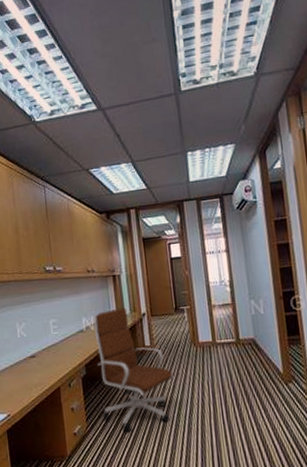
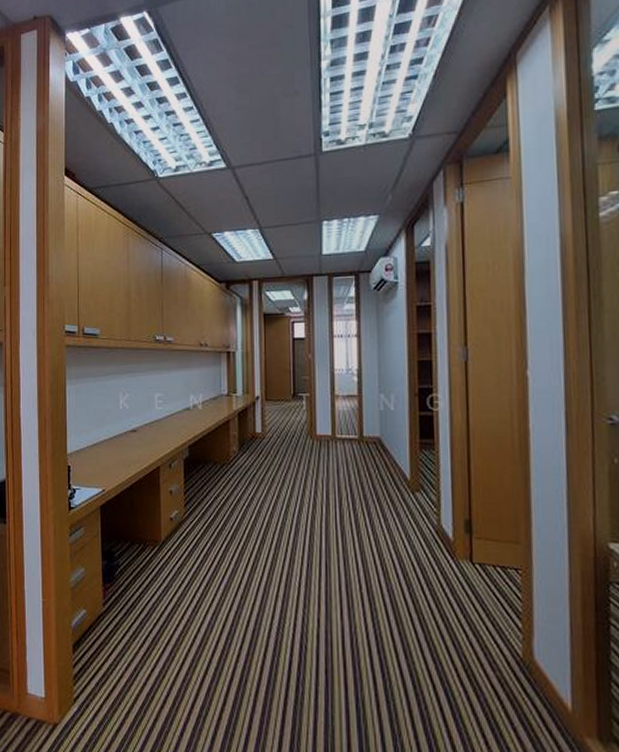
office chair: present [93,308,174,433] -> none [201,388,284,525]

